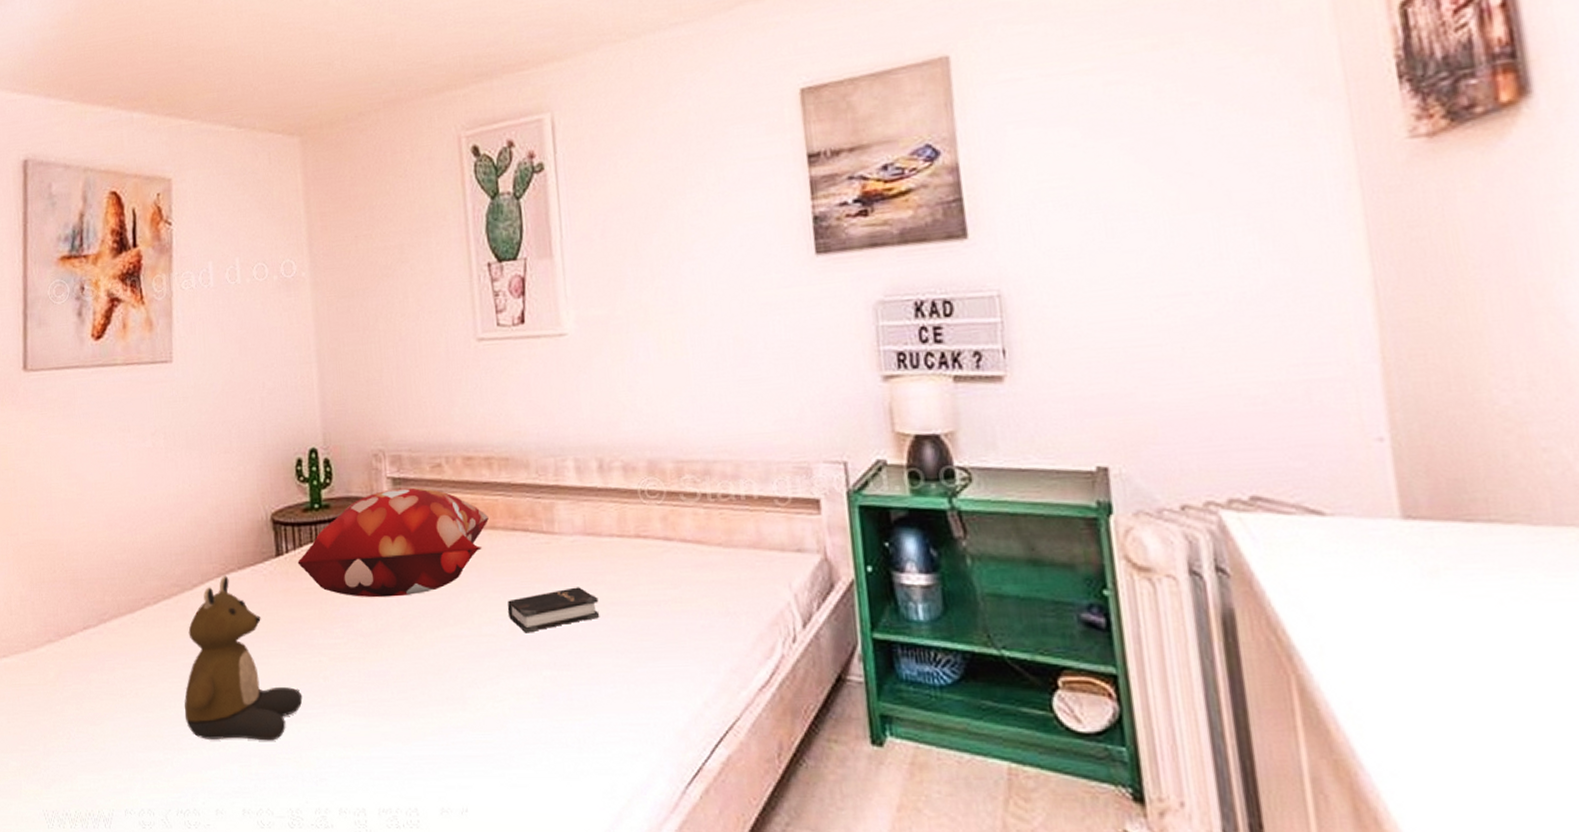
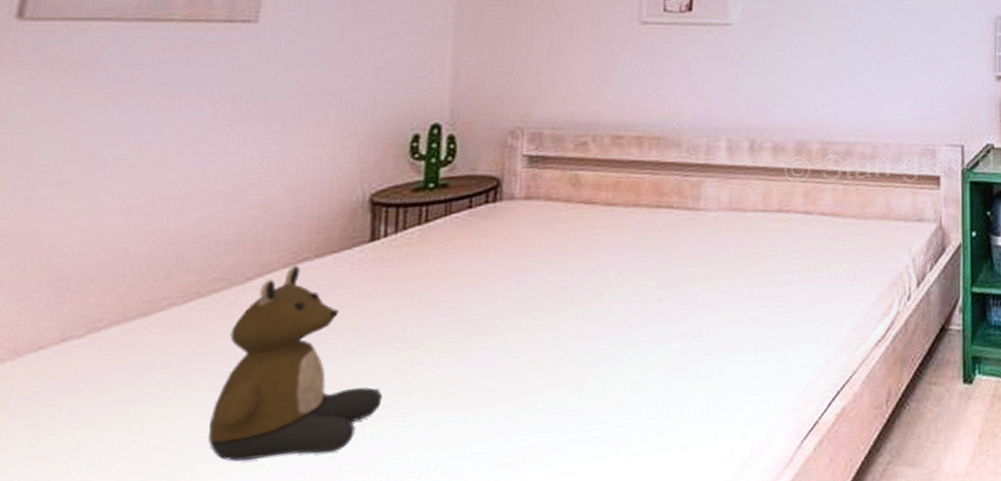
decorative pillow: present [297,487,489,598] -> none [398,166,632,282]
hardback book: present [507,587,600,633] -> none [641,260,736,308]

